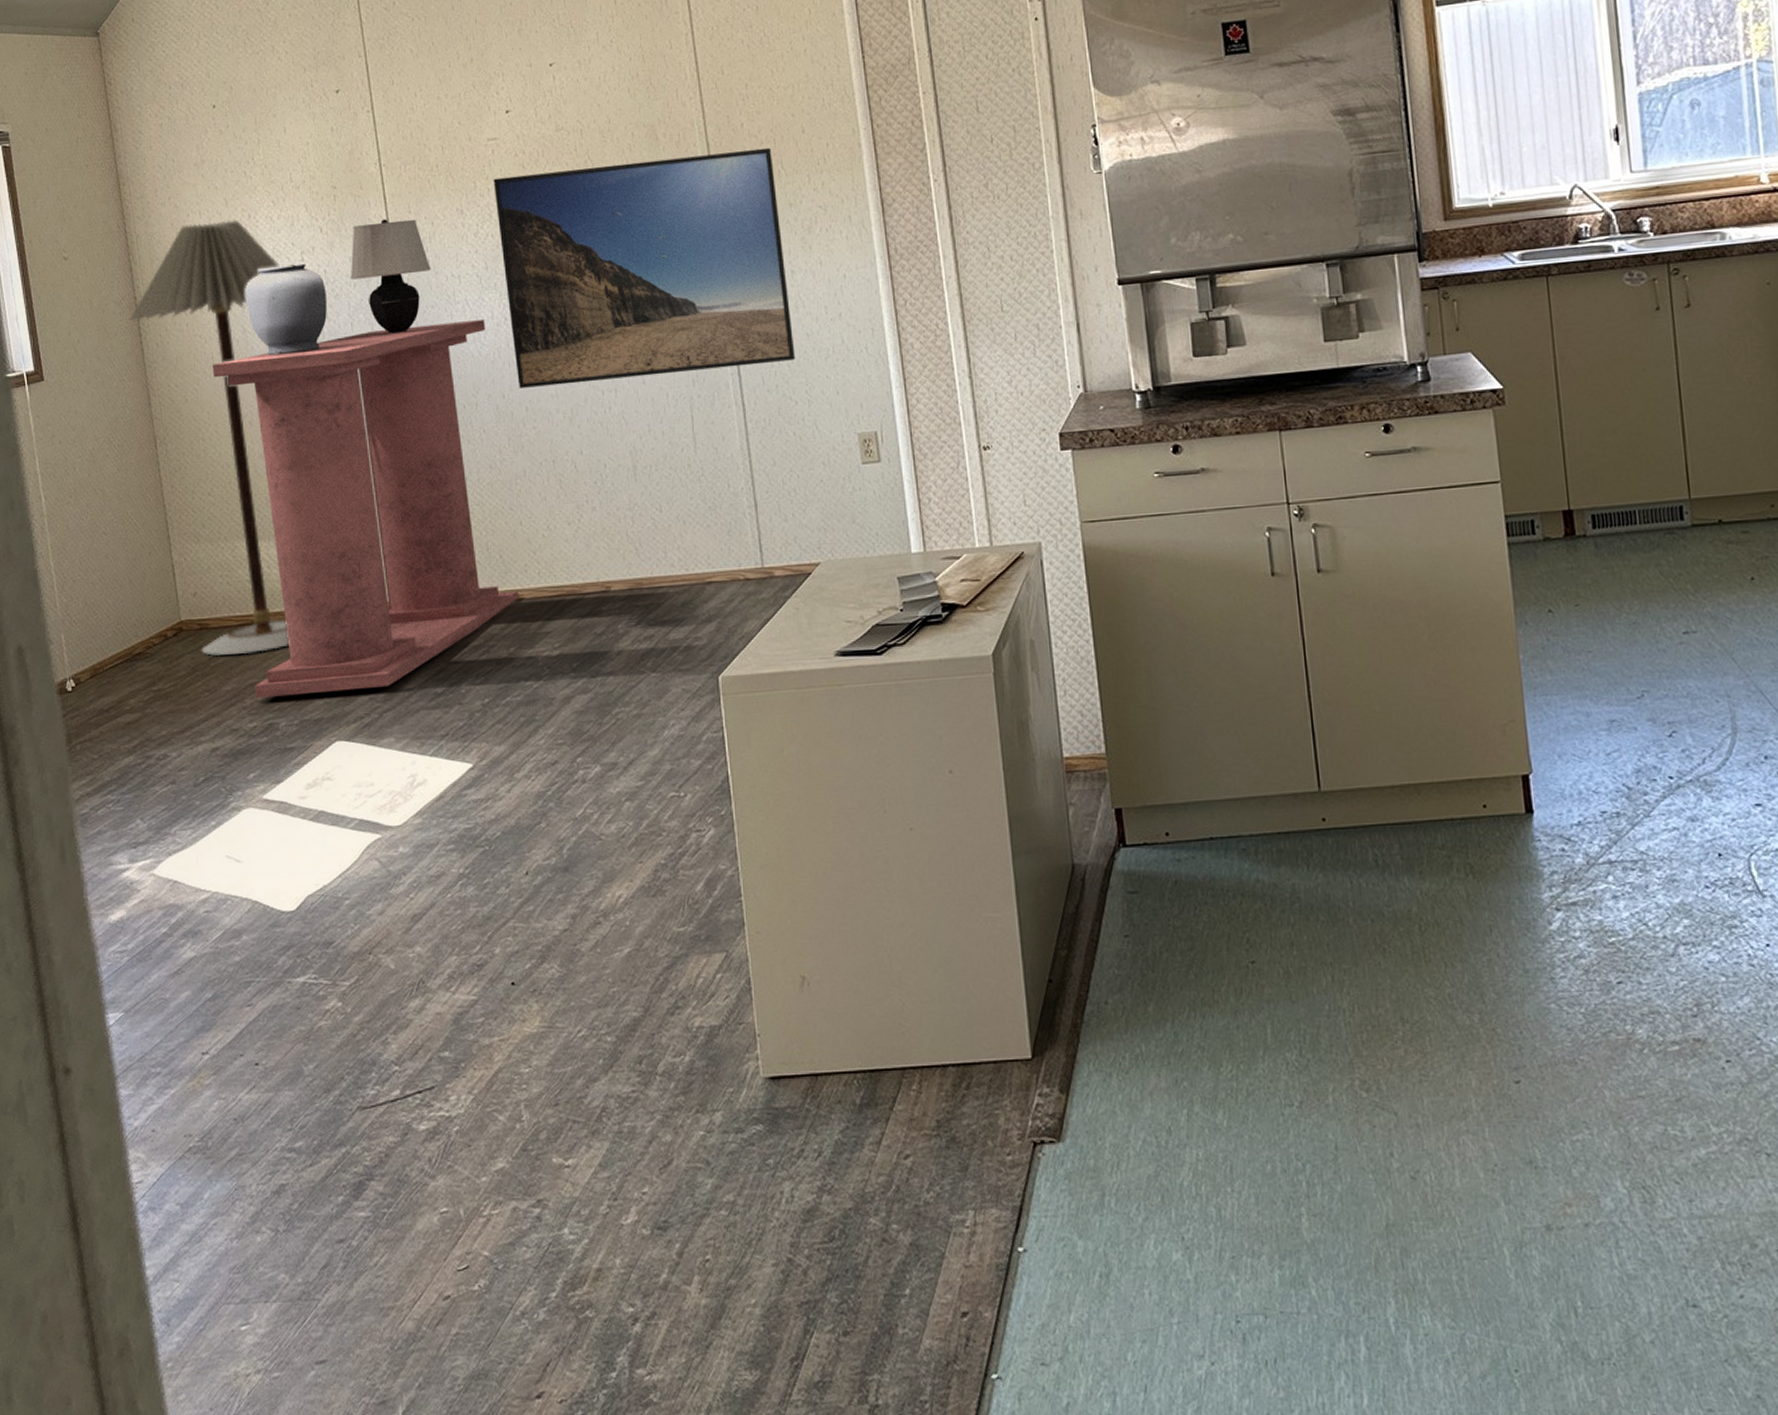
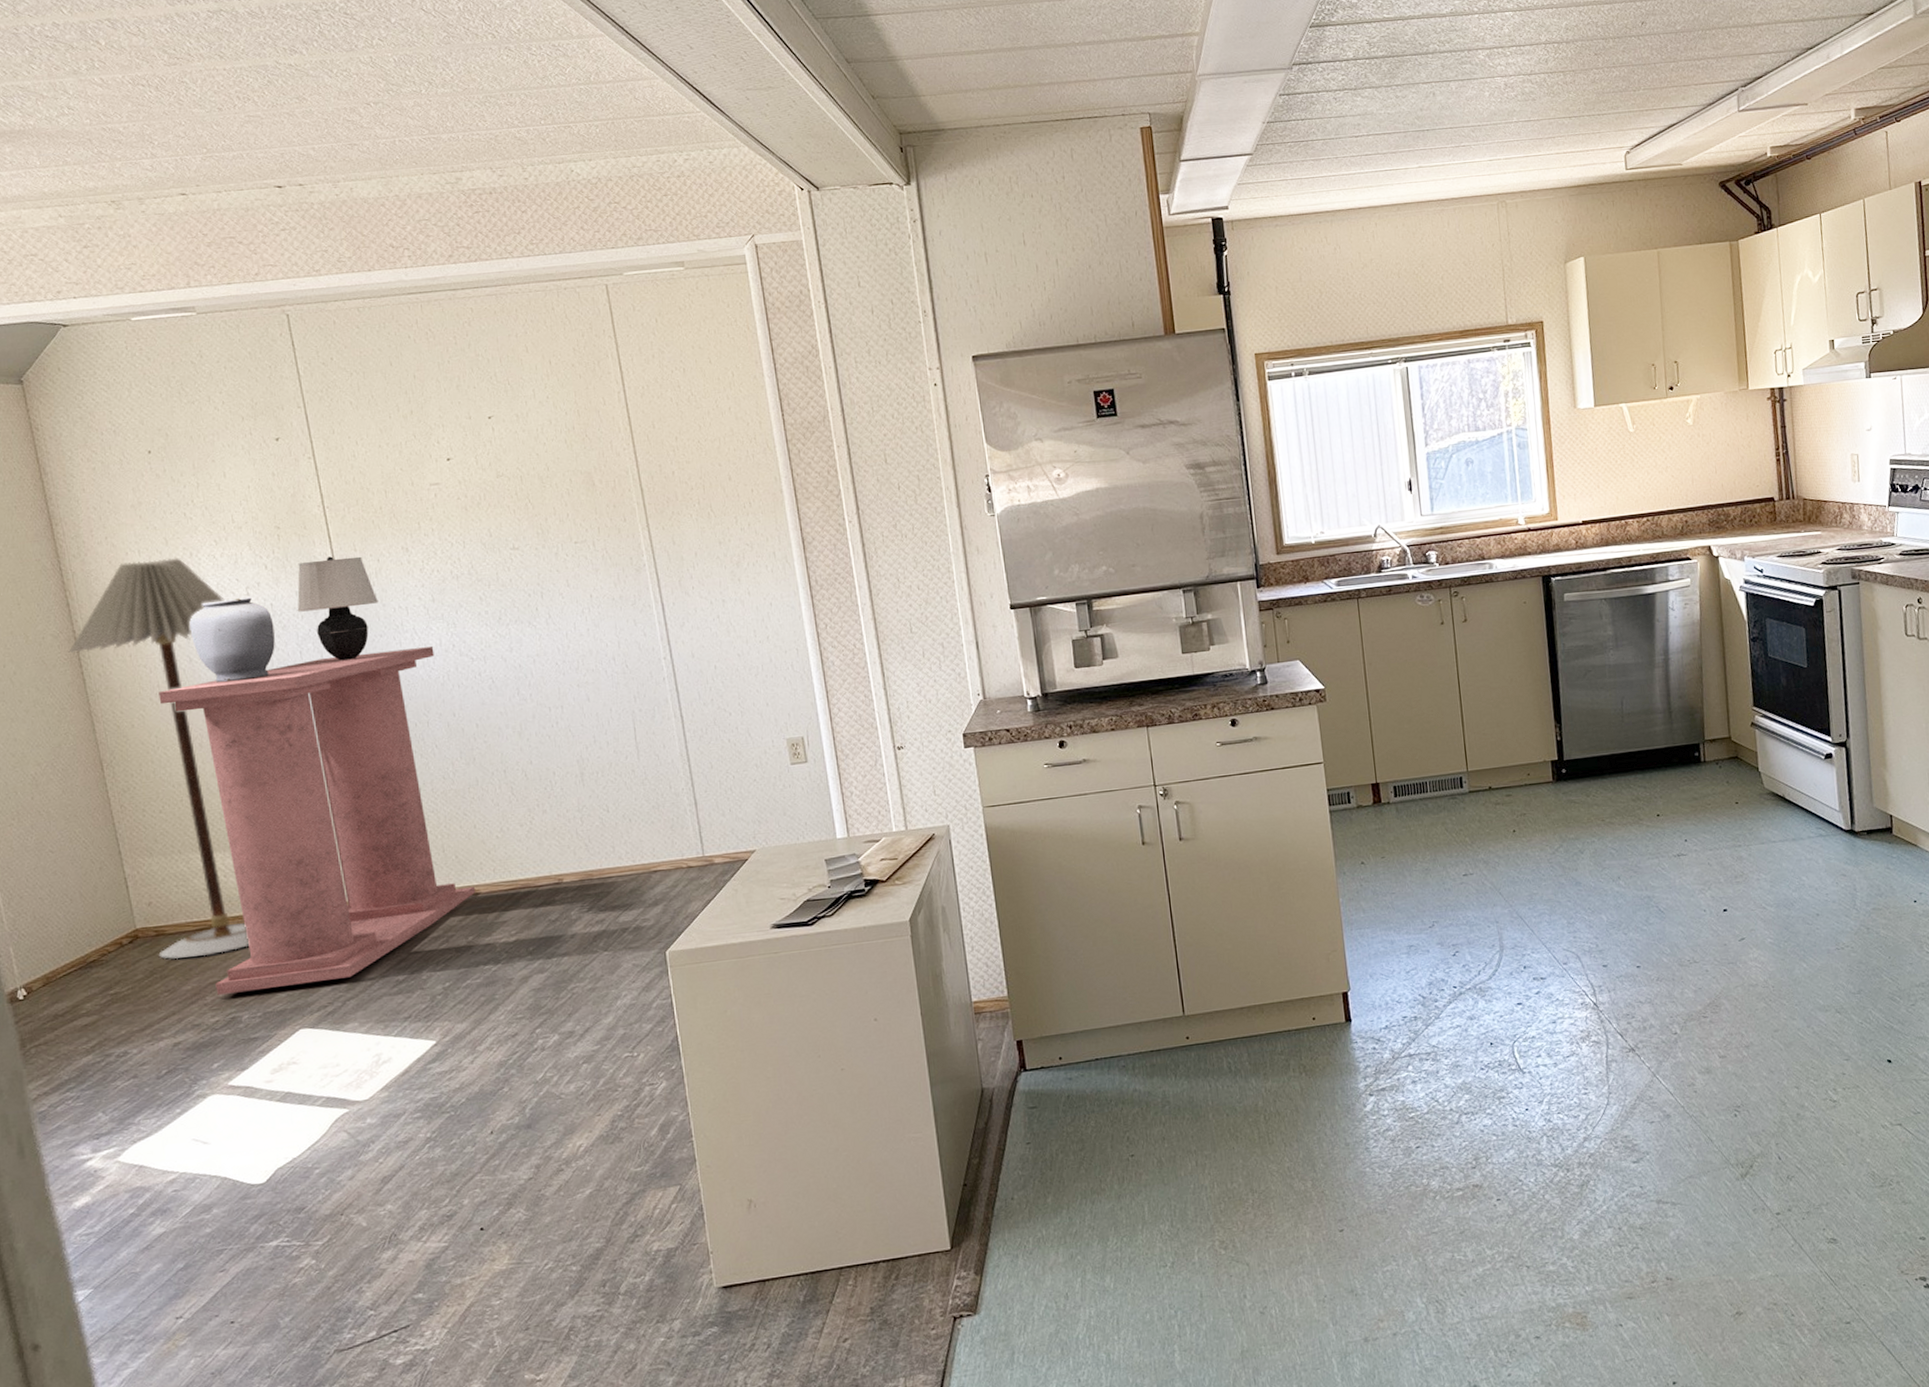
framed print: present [493,147,796,388] -> none [436,493,729,707]

